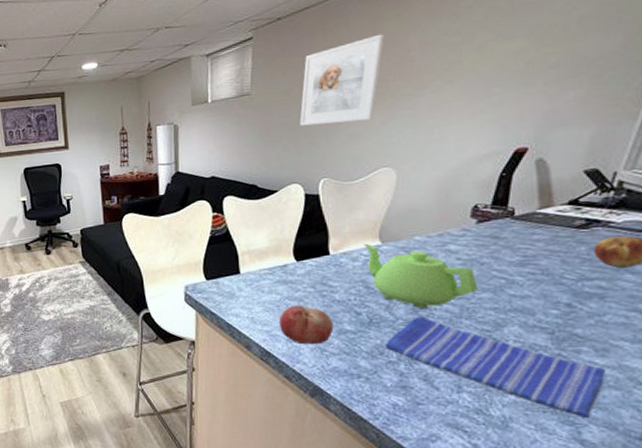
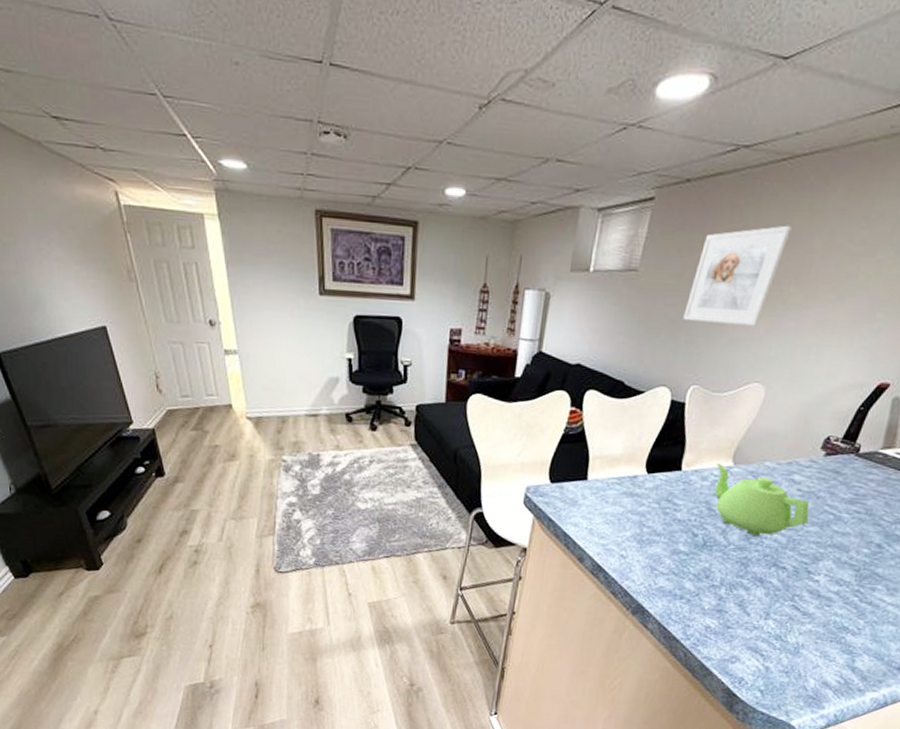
fruit: present [278,305,334,345] -> none [616,520,670,563]
dish towel: present [385,316,607,418] -> none [712,543,891,648]

